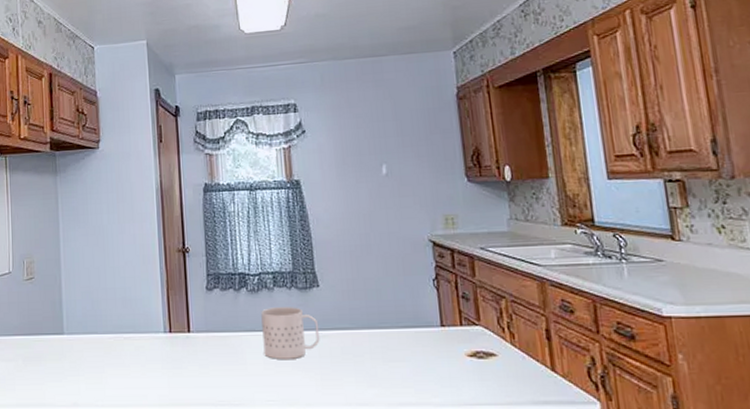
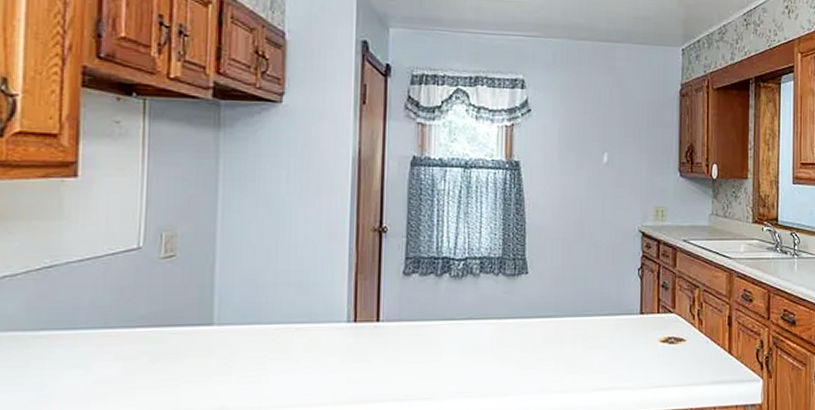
mug: present [261,307,320,359] -> none [462,294,524,349]

